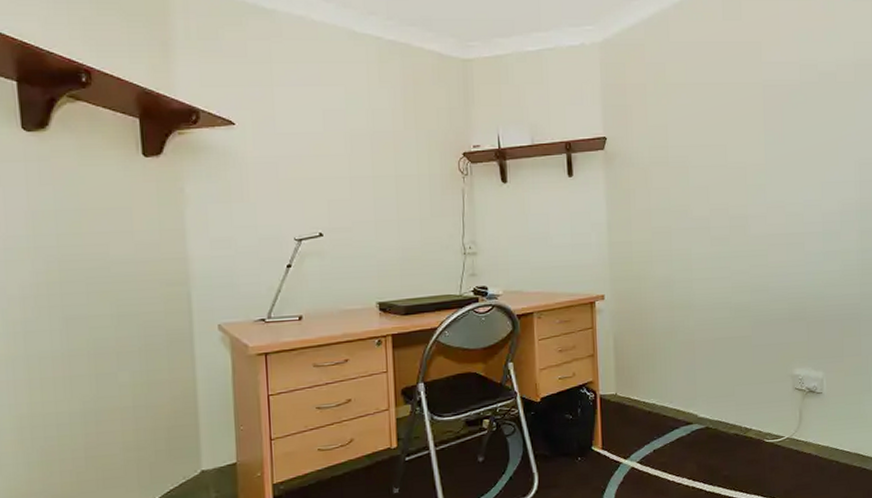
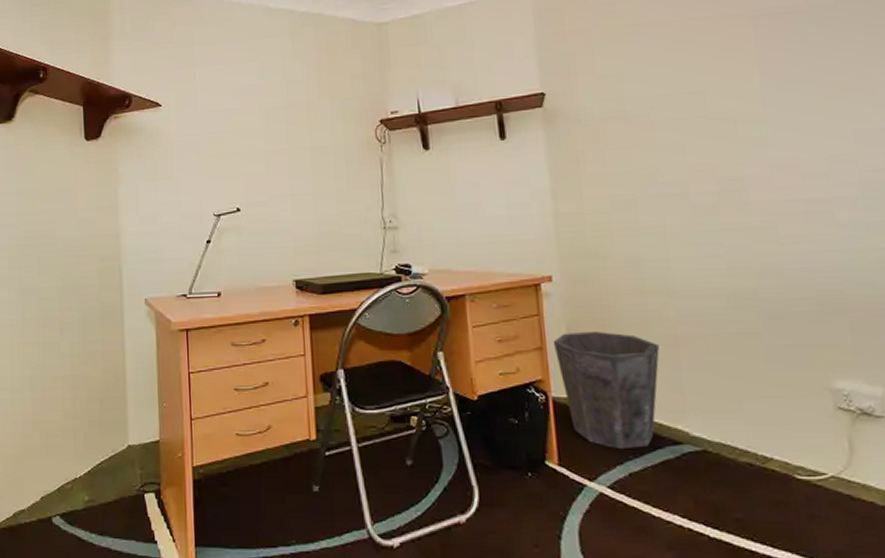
waste bin: none [602,339,681,433] -> present [553,330,660,450]

